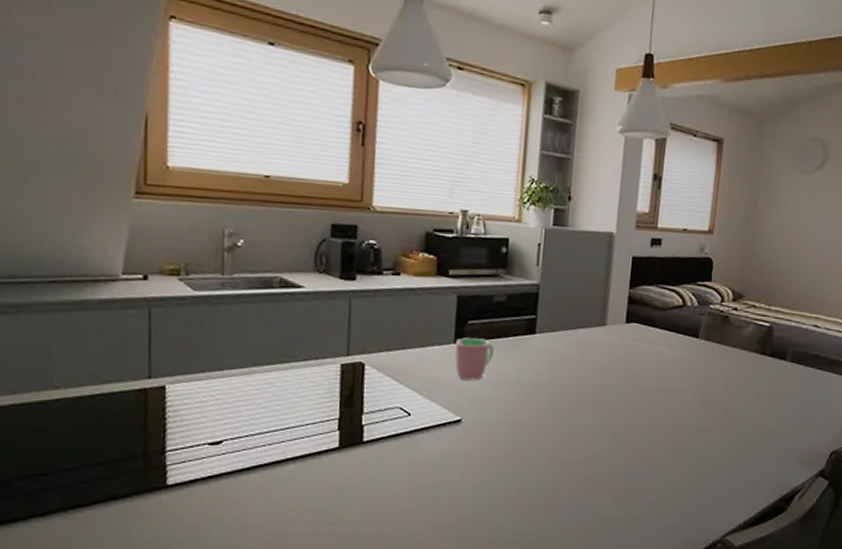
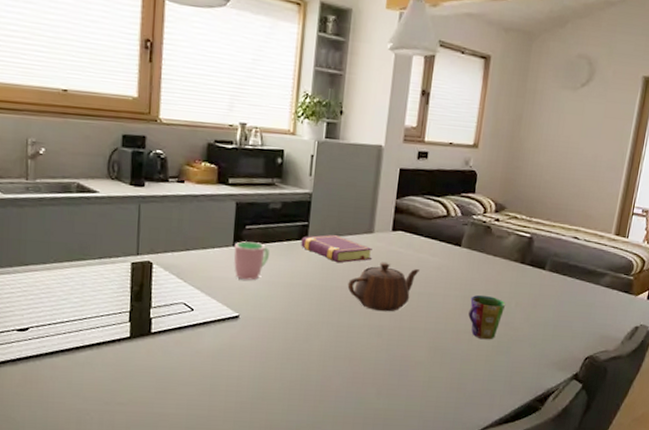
book: none [528,328,605,359] -> present [301,234,372,263]
teapot: none [579,357,657,411] -> present [347,263,421,312]
cup: none [708,389,747,437] -> present [468,294,506,340]

